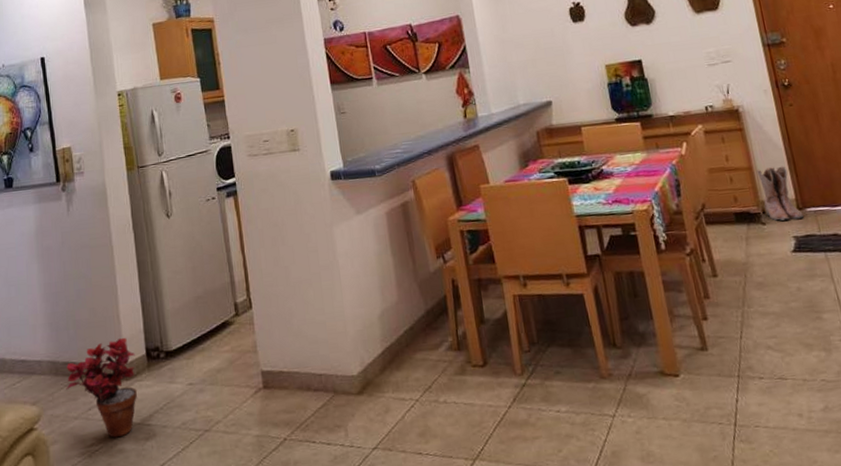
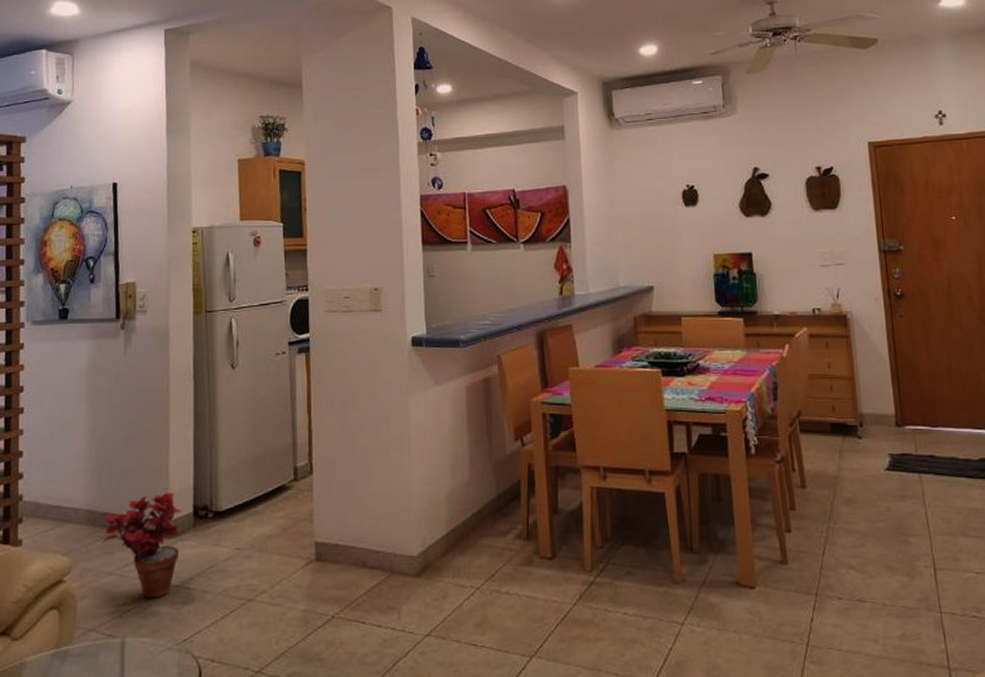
boots: present [757,166,804,221] -> none [859,379,902,437]

